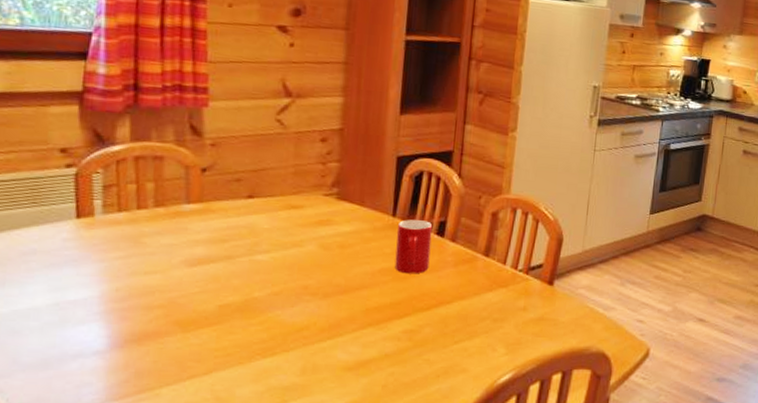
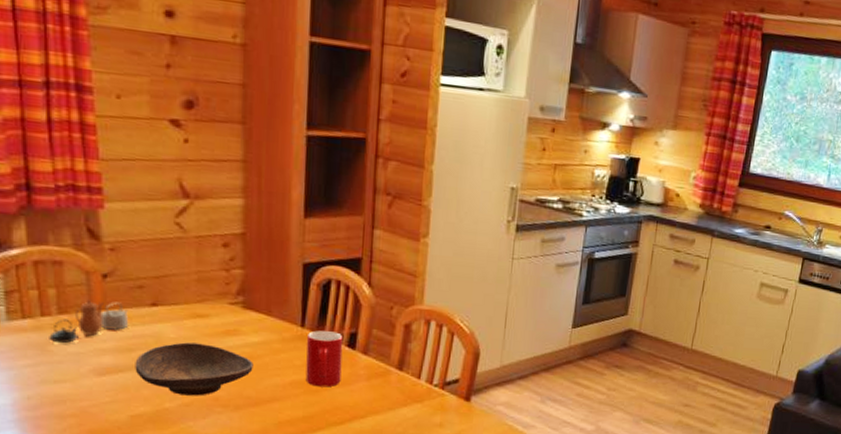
teapot: none [143,193,224,236] -> present [49,299,129,344]
decorative bowl: none [226,232,344,285] -> present [135,342,254,396]

